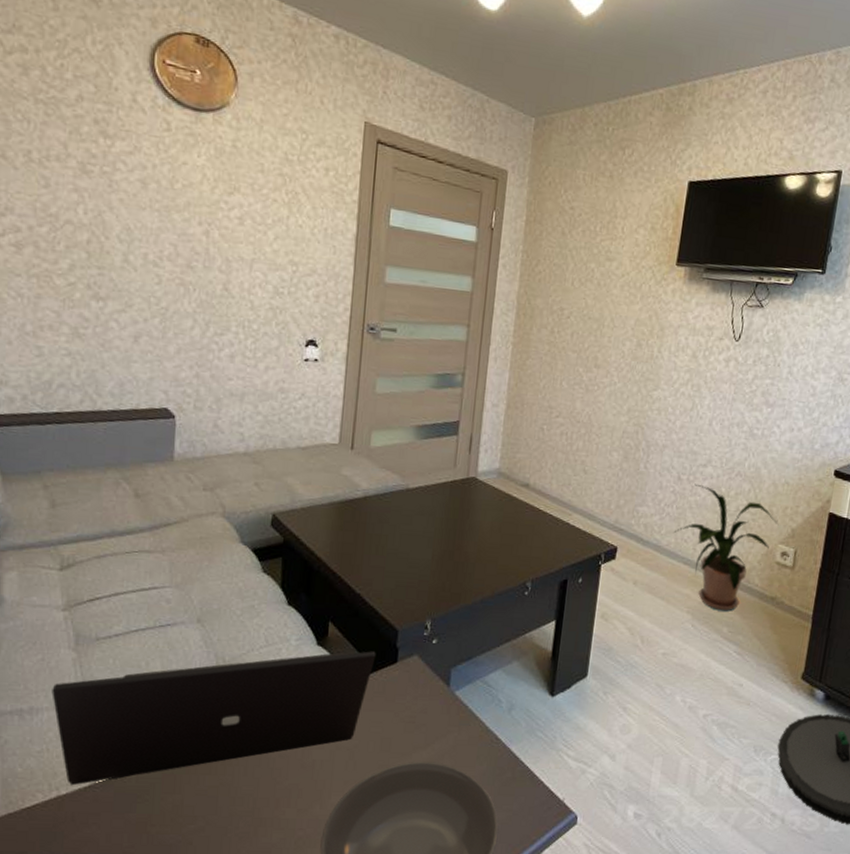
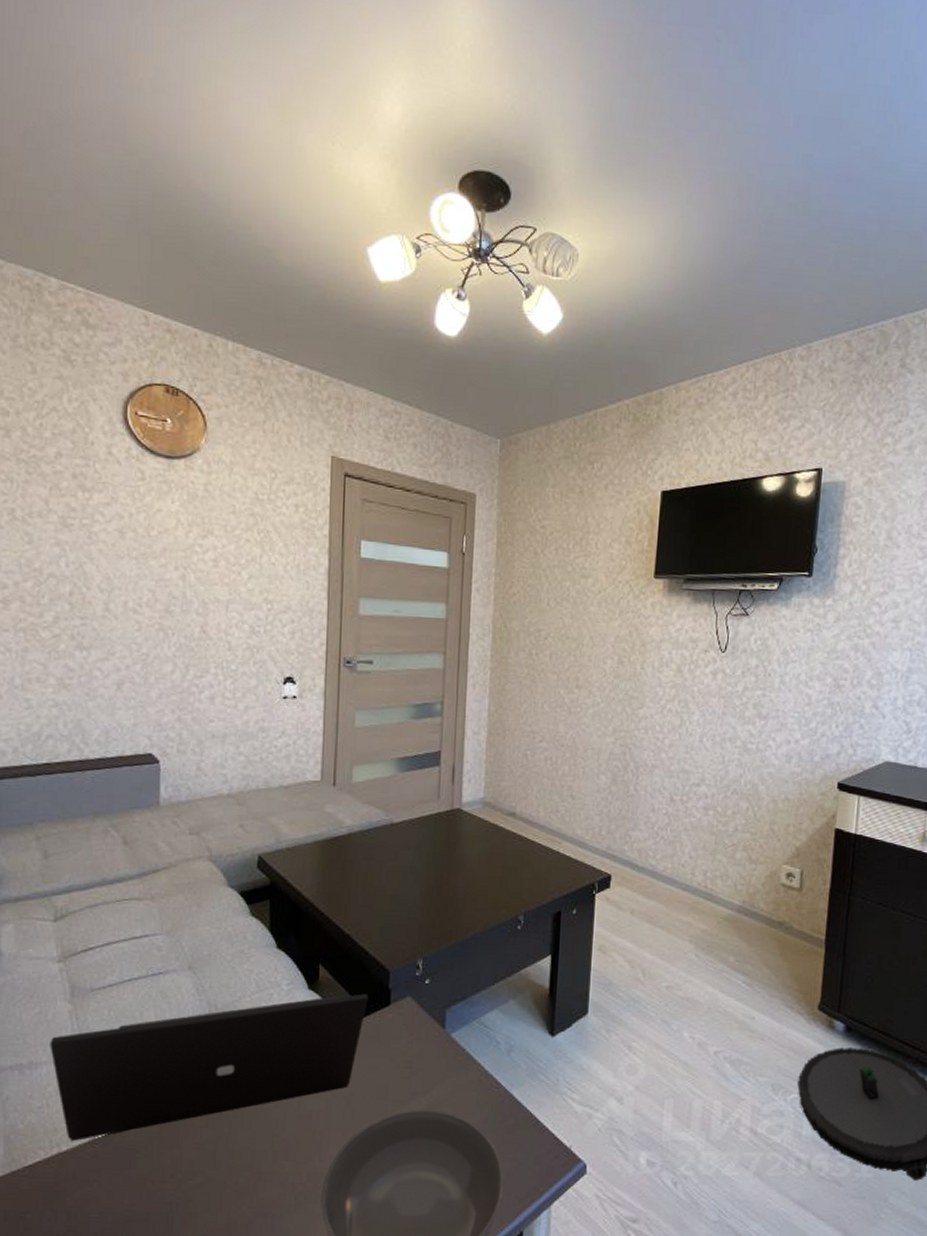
house plant: present [673,483,778,611] -> none [669,804,781,939]

